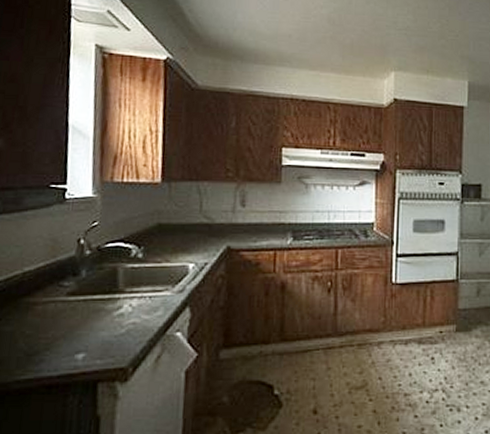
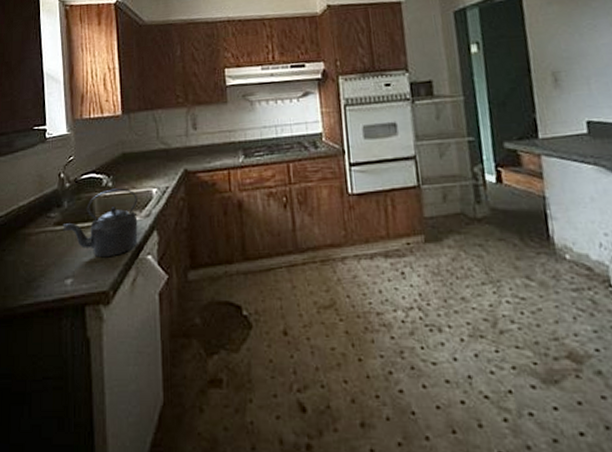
kettle: none [77,260,171,333] -> present [62,188,138,258]

